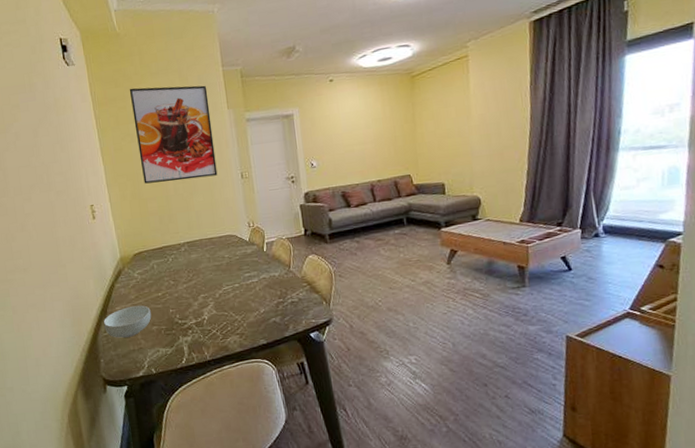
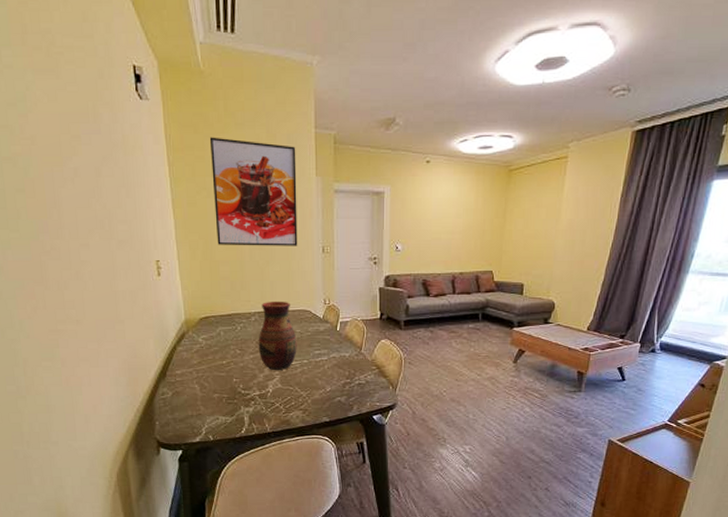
cereal bowl: present [103,305,152,338] -> none [161,371,214,402]
vase: none [189,229,228,297] -> present [258,301,297,370]

